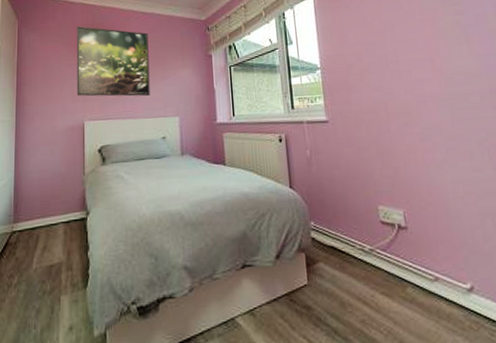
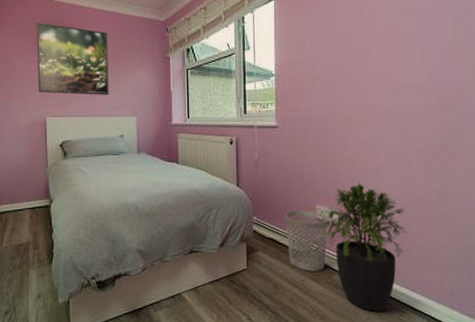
wastebasket: none [344,212,396,285] -> present [284,210,329,271]
potted plant: none [388,179,484,332] -> present [322,183,408,312]

